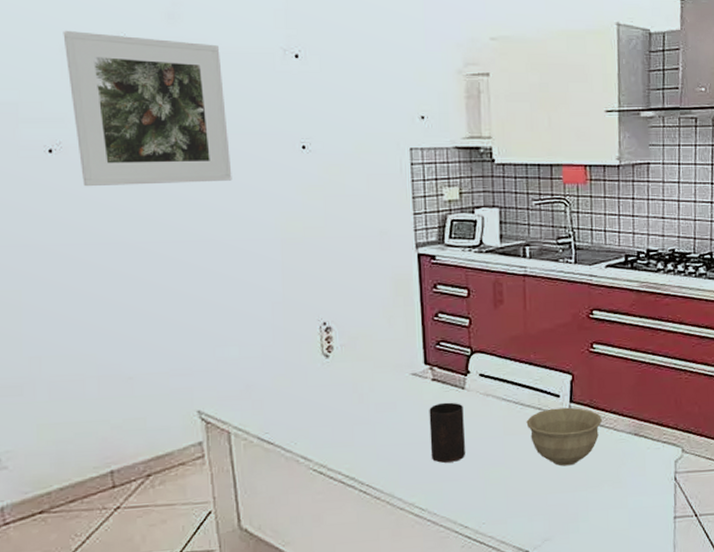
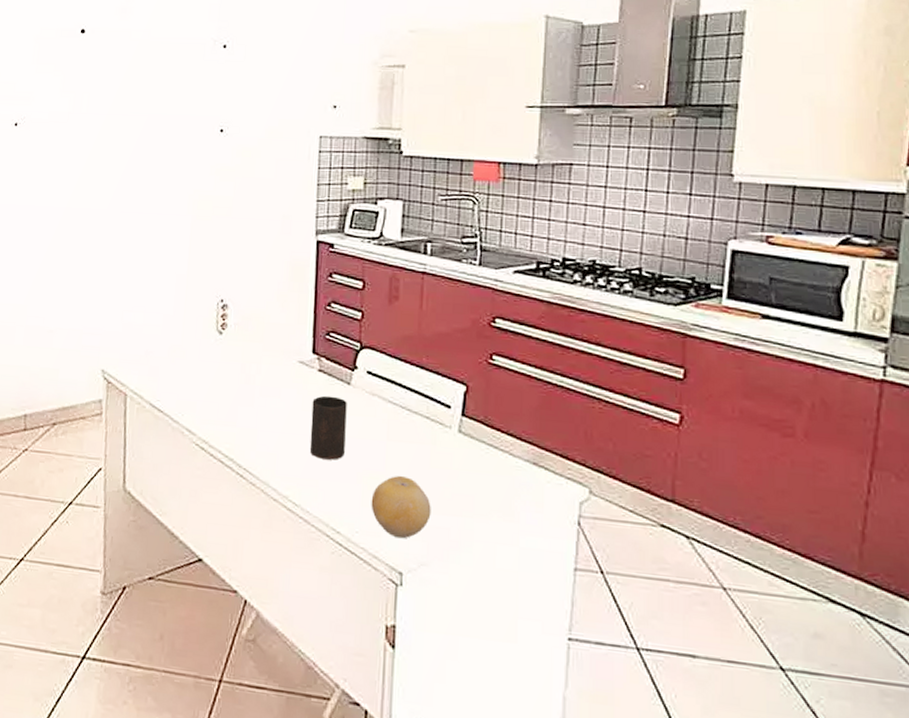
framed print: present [63,31,232,187] -> none [37,23,160,159]
fruit: none [494,465,550,522] -> present [371,476,431,539]
bowl: present [526,407,603,466] -> none [412,419,497,486]

